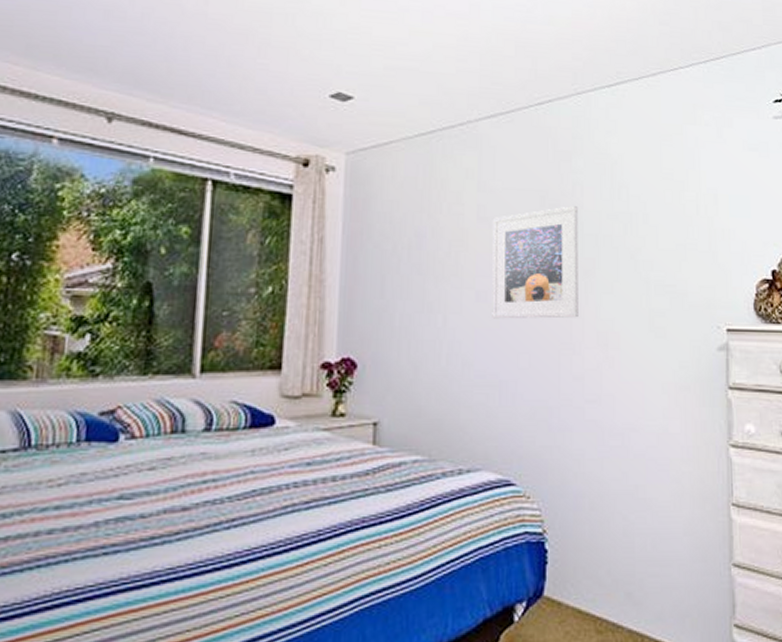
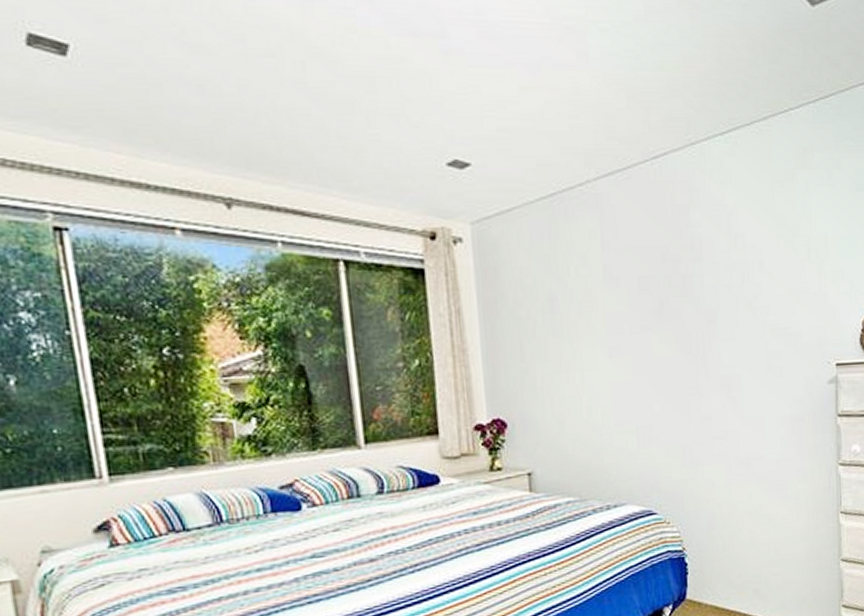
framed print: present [492,206,578,319] -> none [619,259,703,372]

